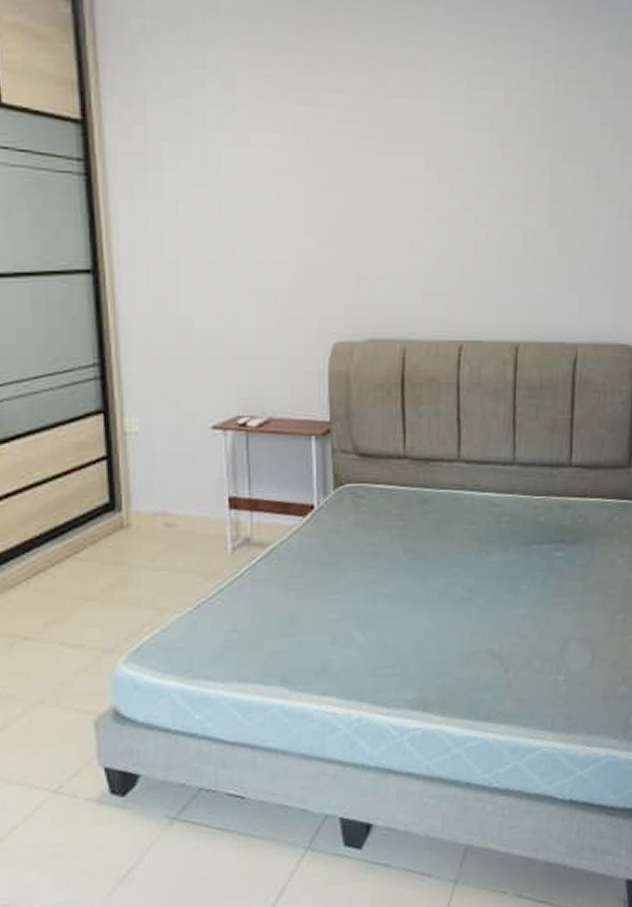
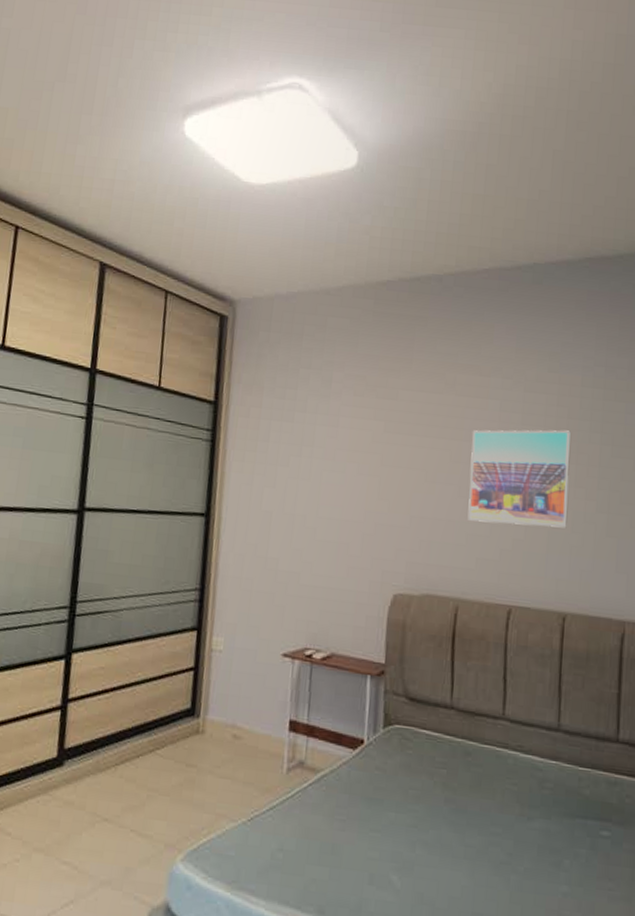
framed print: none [410,133,520,250] -> present [467,430,571,528]

